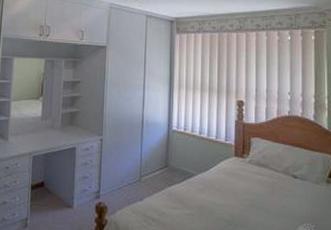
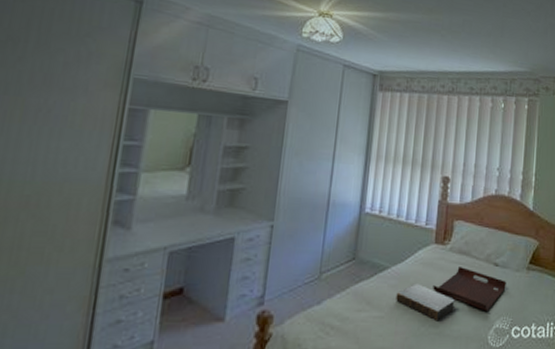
book: none [204,189,259,222] -> present [396,283,456,322]
serving tray: none [236,177,306,217] -> present [433,267,506,311]

